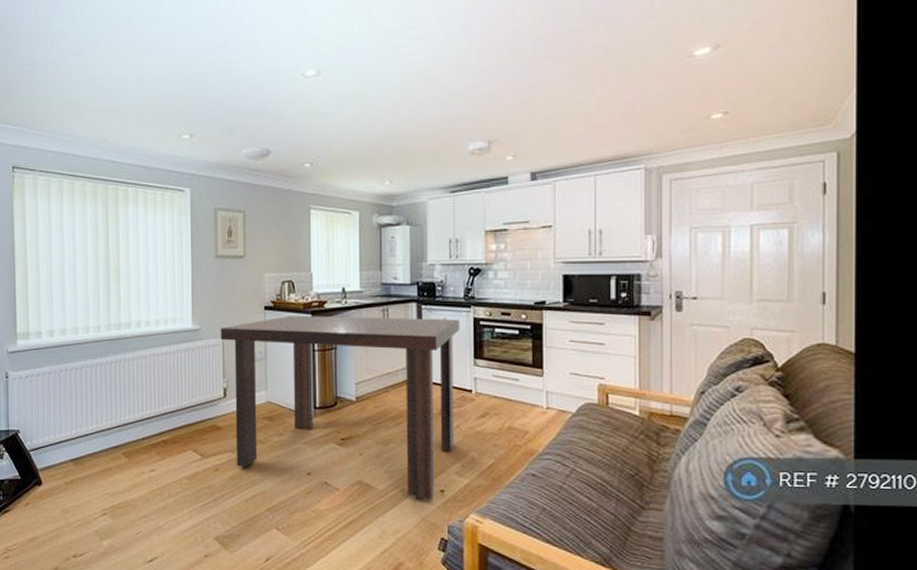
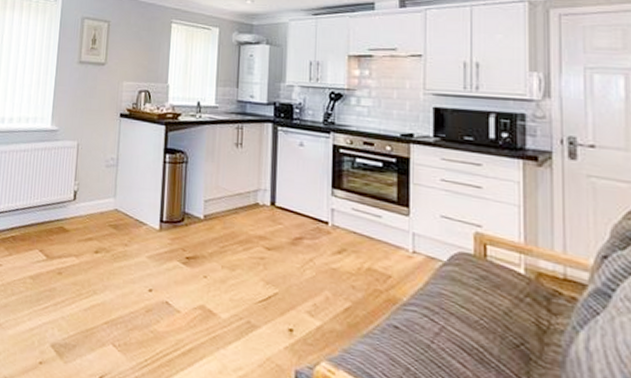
dining table: present [220,316,460,500] -> none [75,124,318,339]

